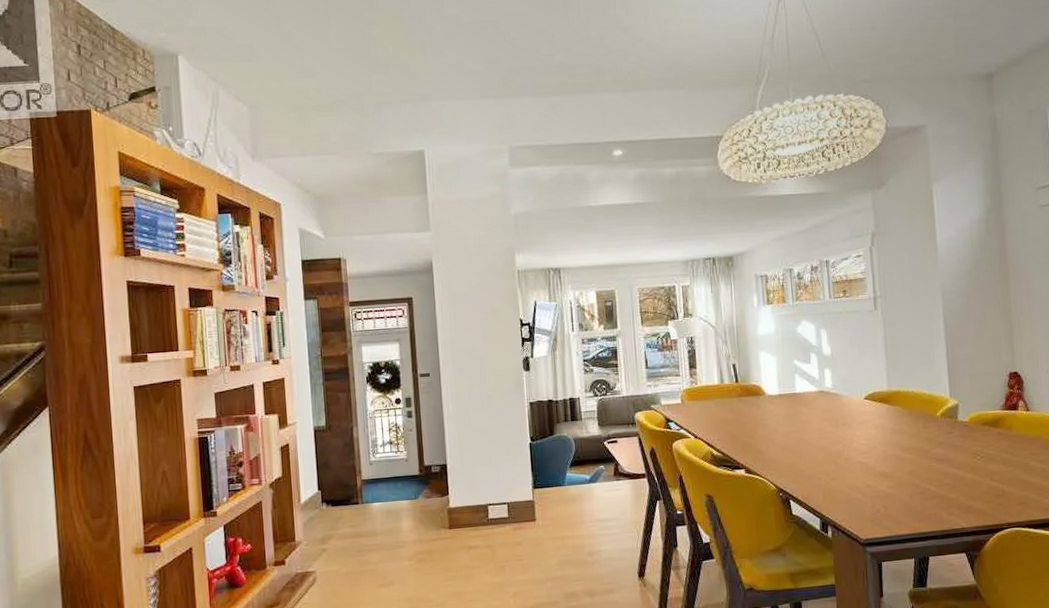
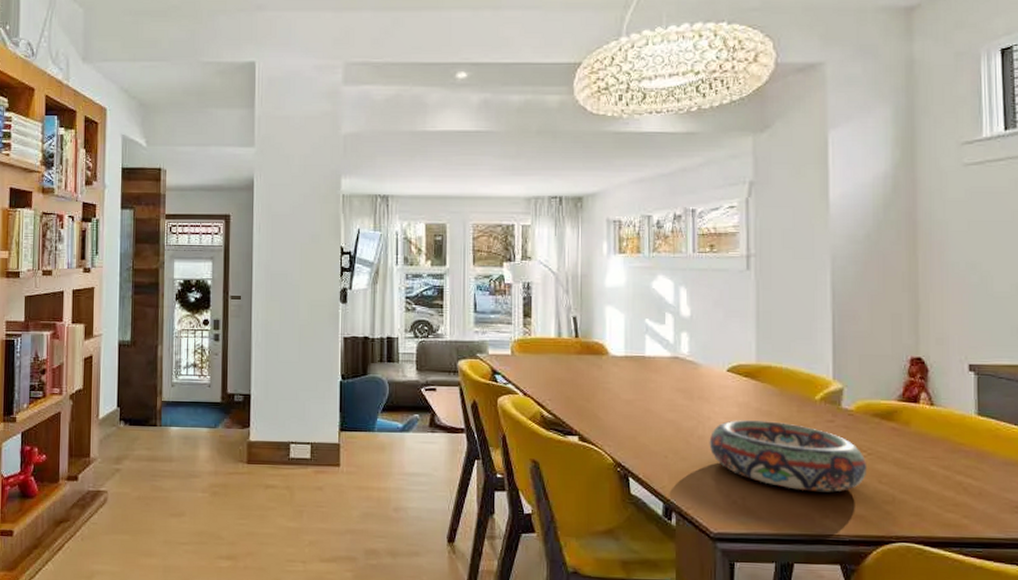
decorative bowl: none [854,438,982,495] -> present [709,420,867,492]

